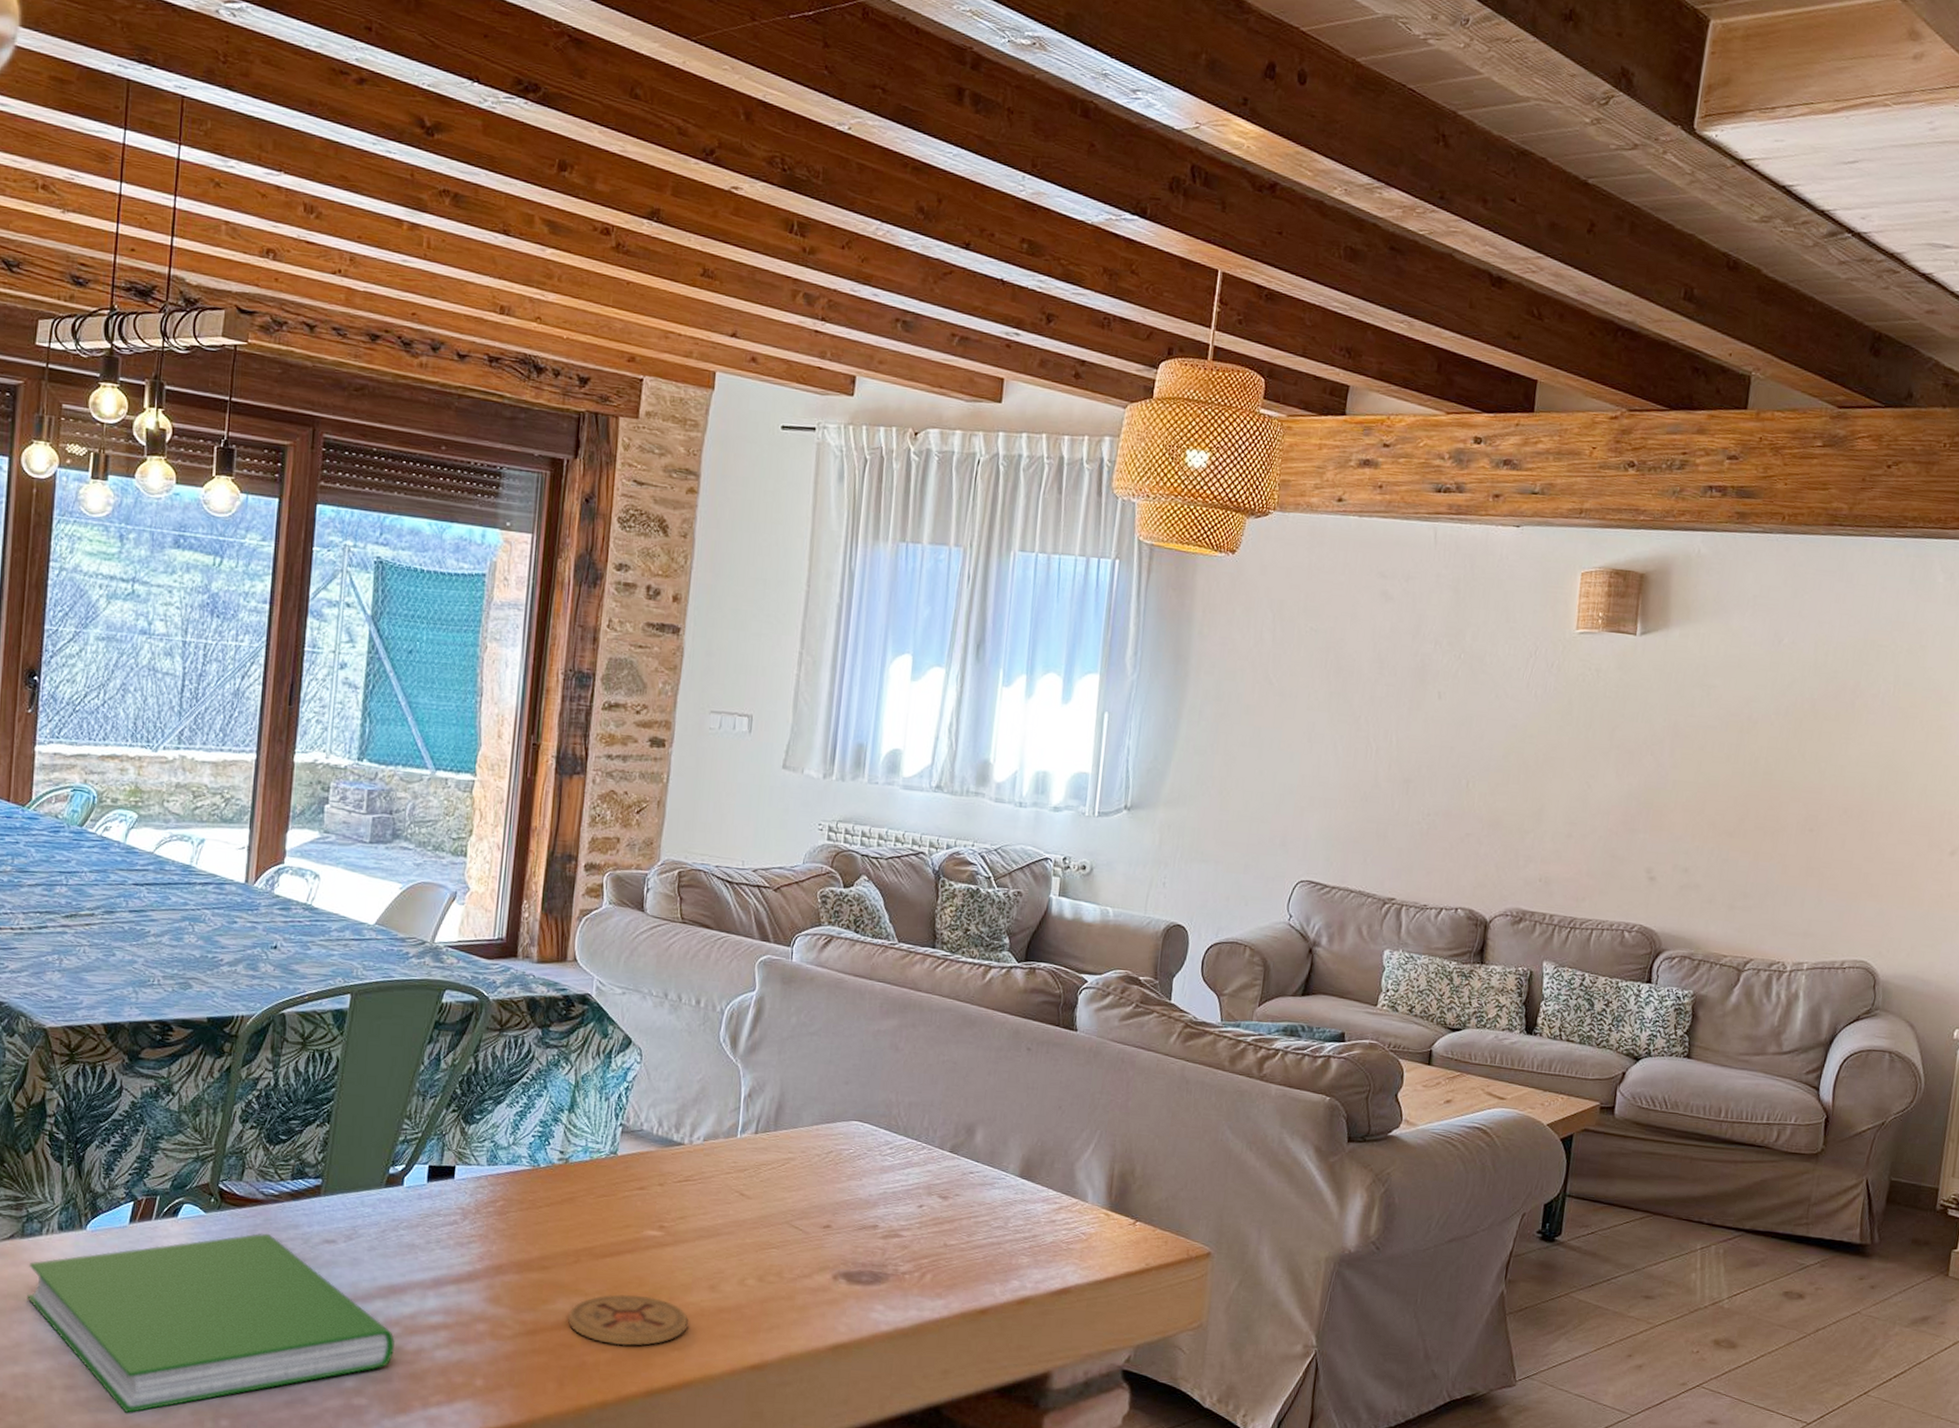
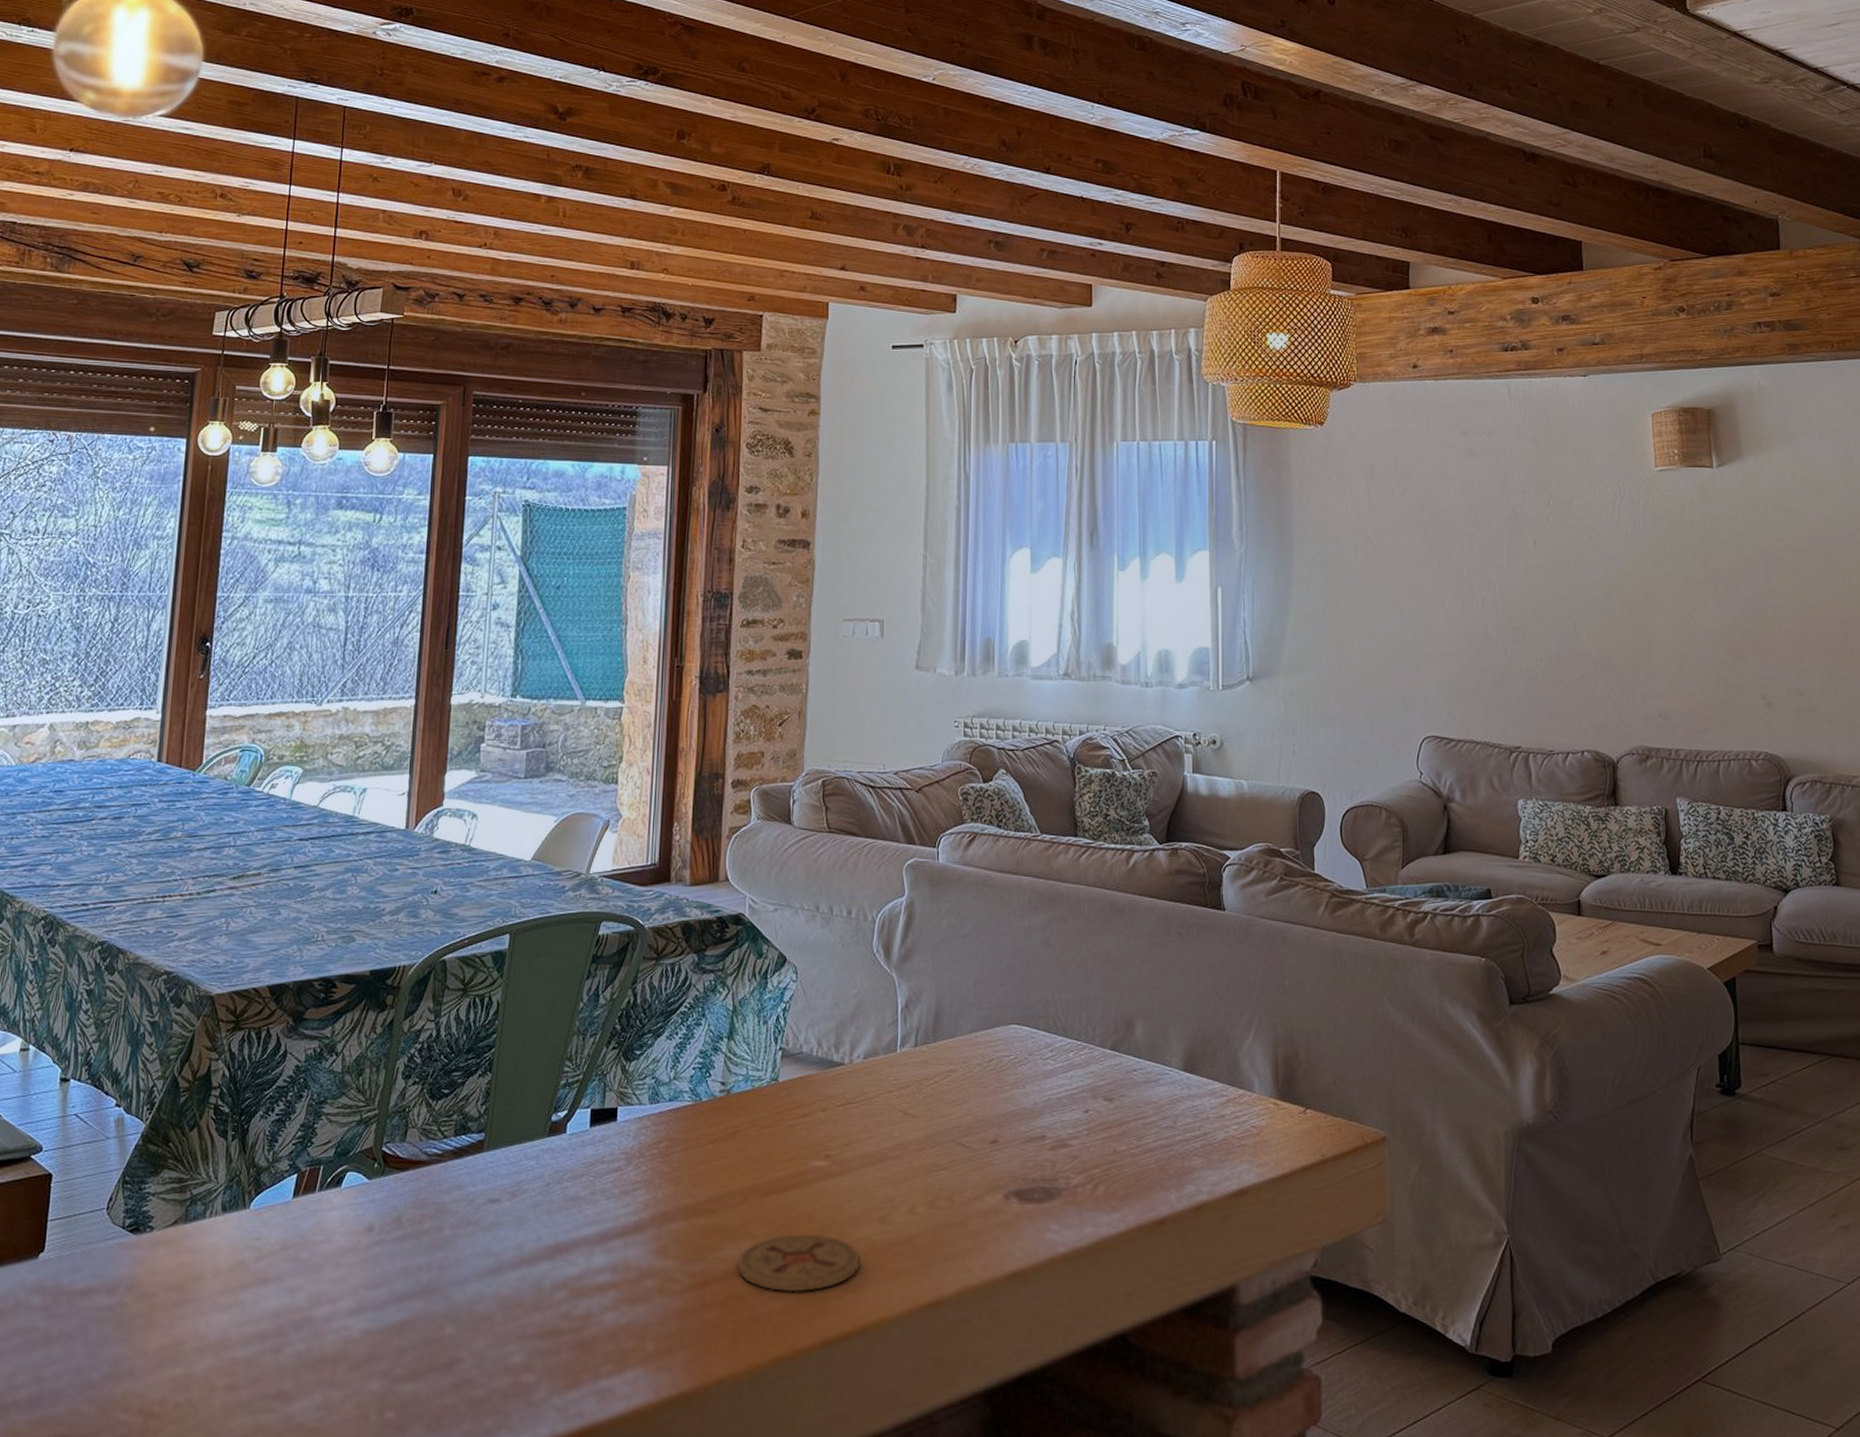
hardcover book: present [27,1233,395,1413] -> none [189,1197,563,1412]

